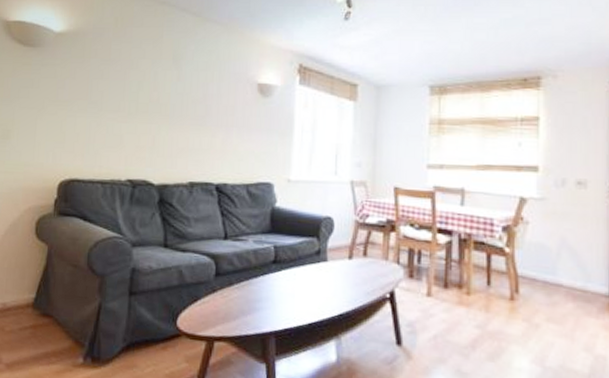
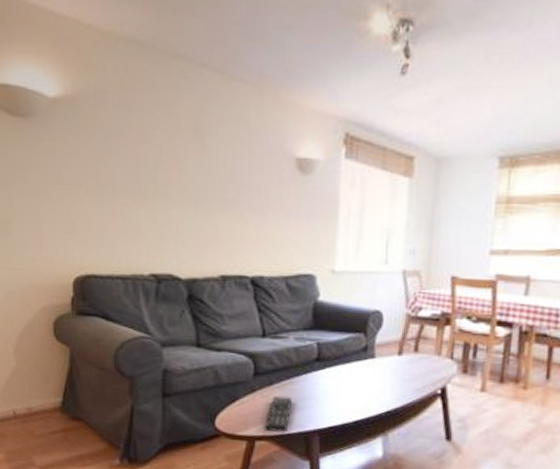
remote control: none [224,297,250,335] -> present [265,396,291,433]

